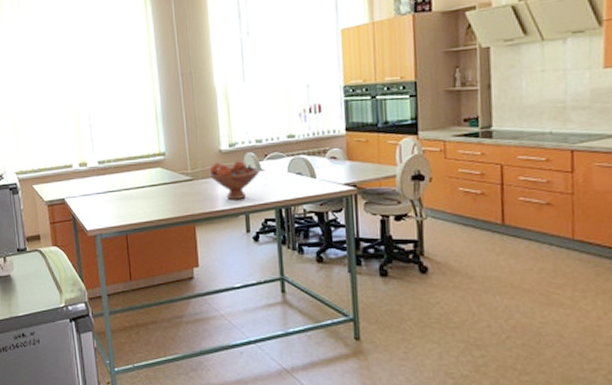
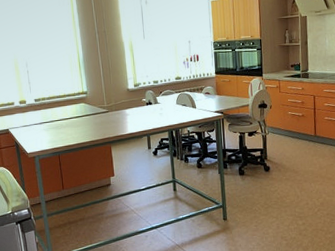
fruit bowl: present [209,160,260,200] -> none [120,96,157,126]

